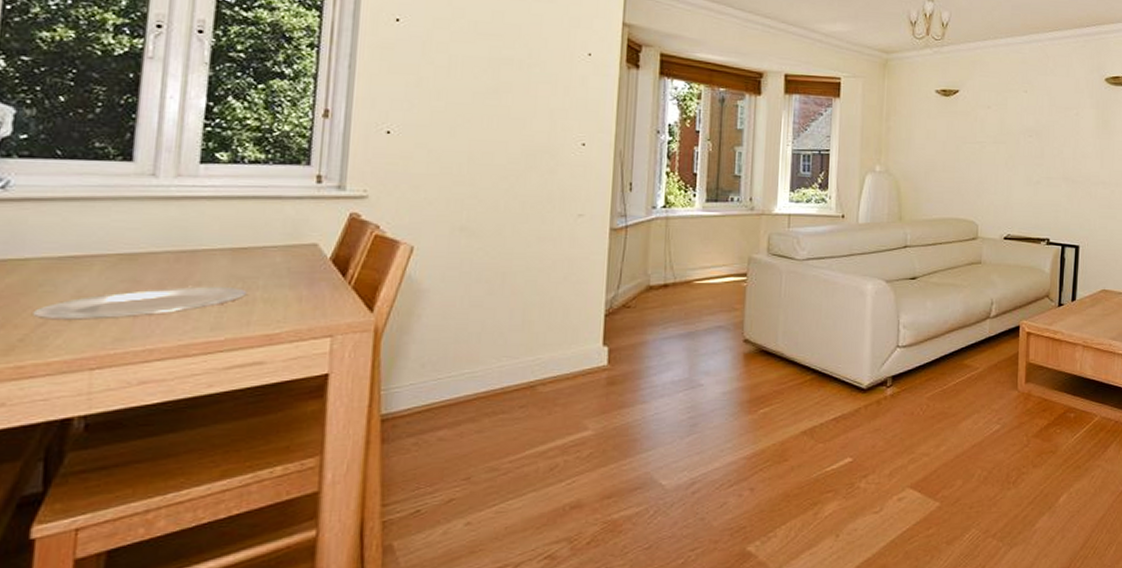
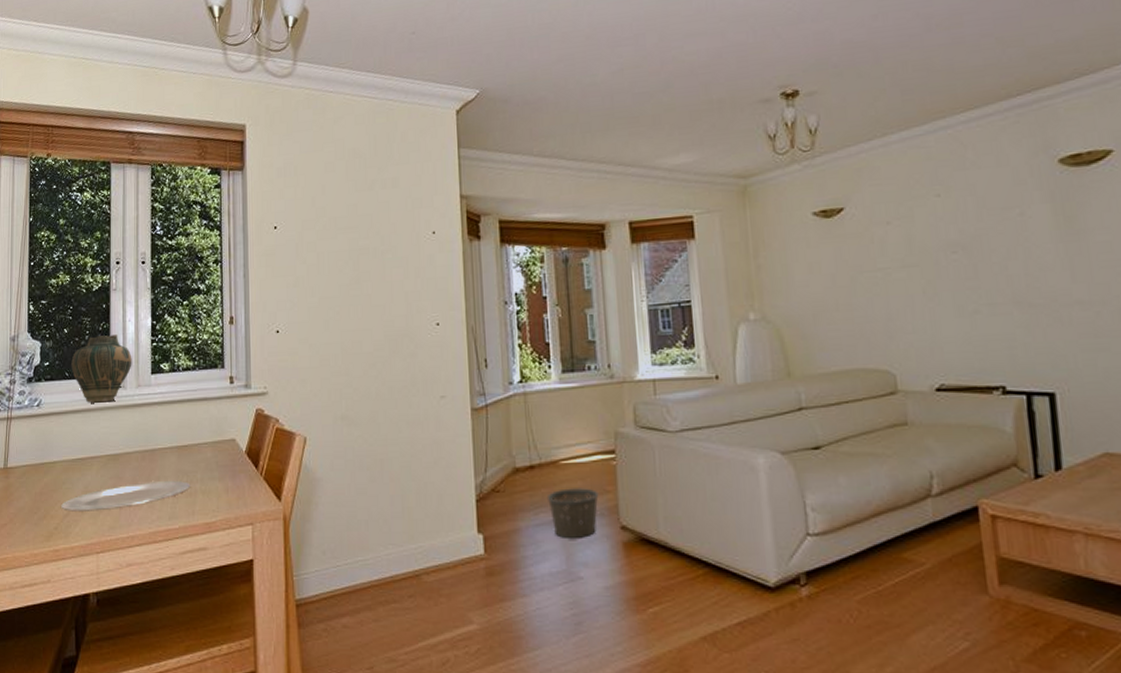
vase: none [67,110,172,191] -> present [71,334,132,403]
basket: none [677,306,727,350] -> present [546,488,599,538]

